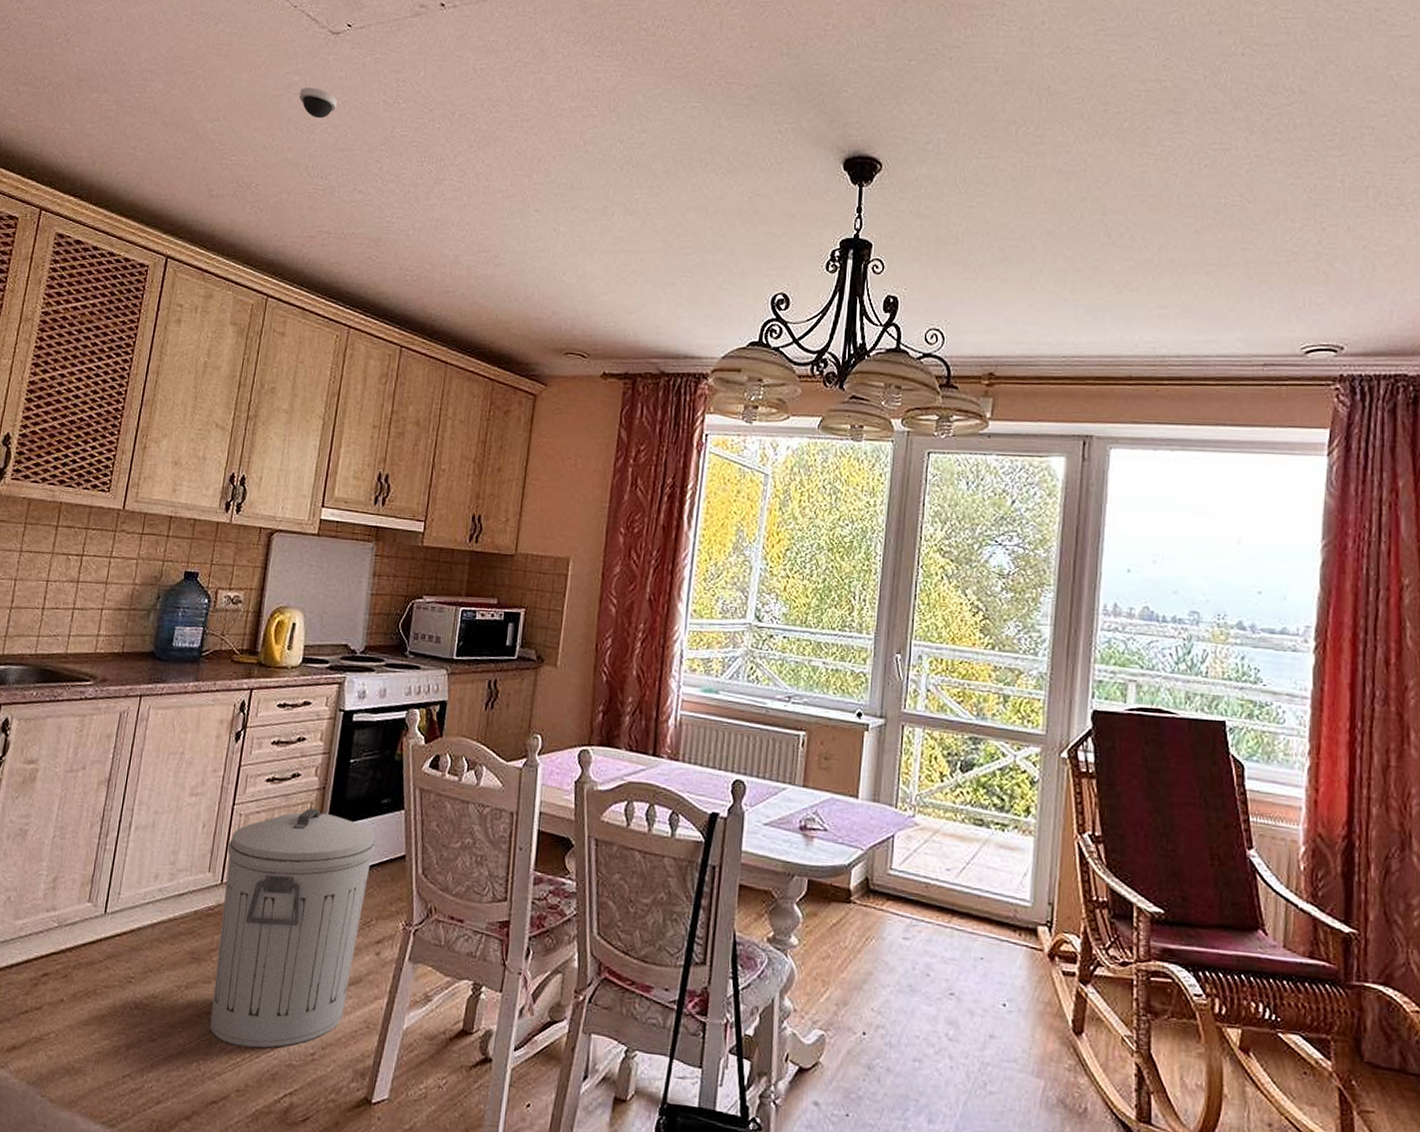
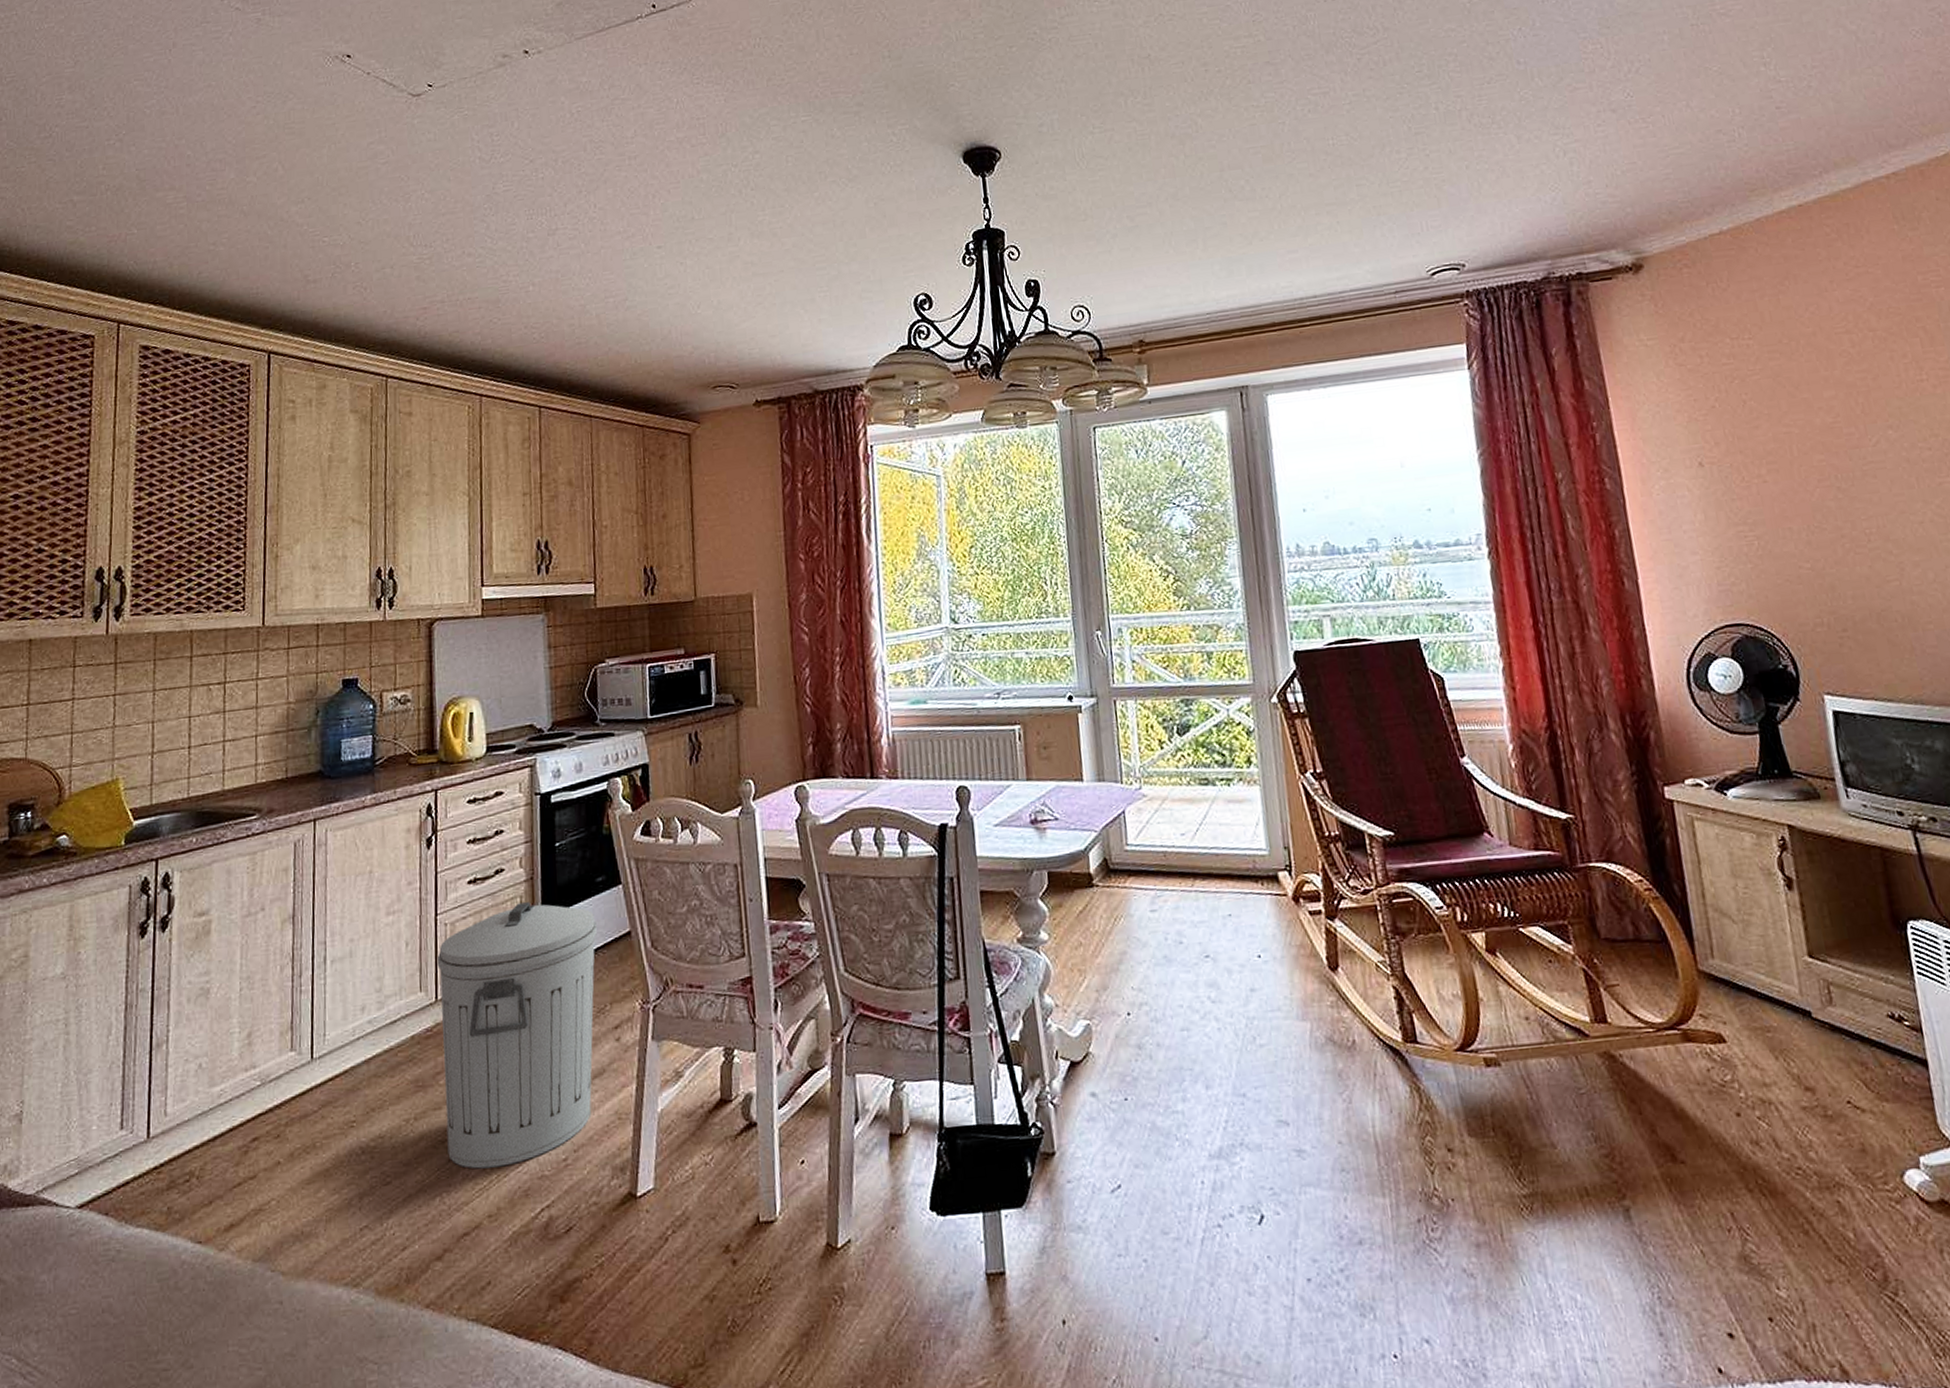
dome security camera: present [298,88,337,119] -> none [387,154,430,186]

